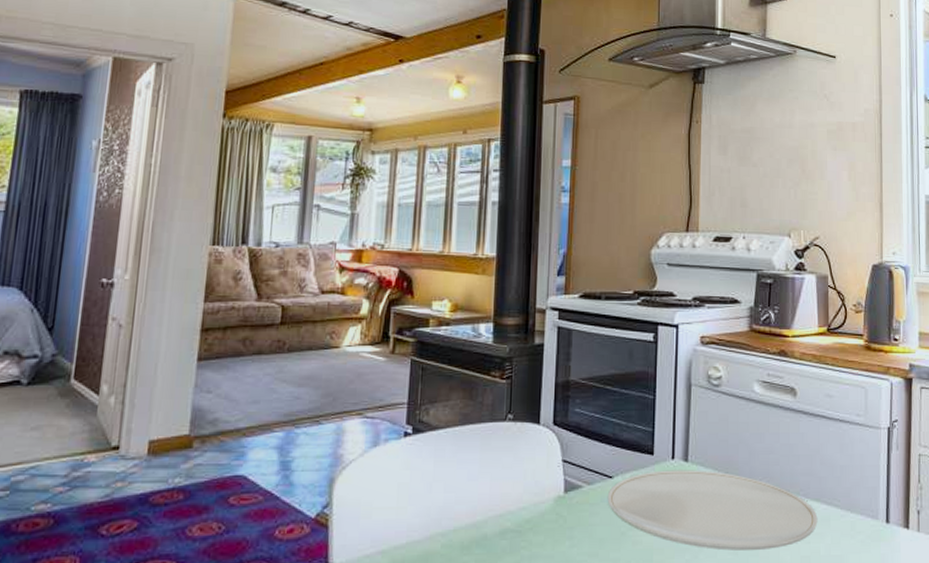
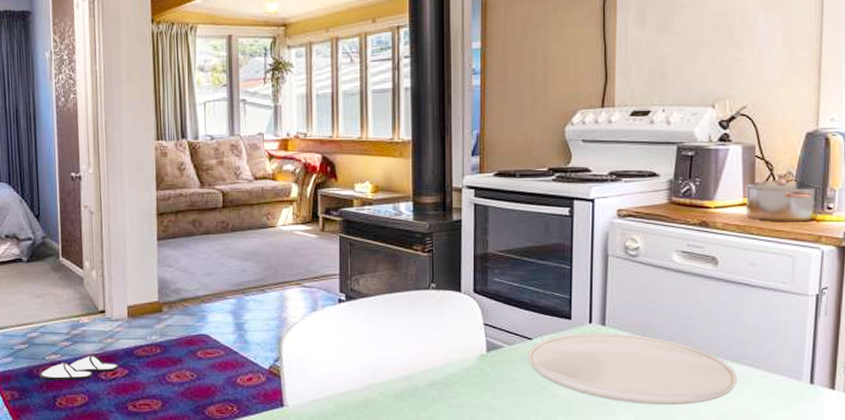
slippers: none [18,504,127,538] -> present [39,356,118,380]
cooking pot: none [820,304,886,353] -> present [745,174,820,222]

